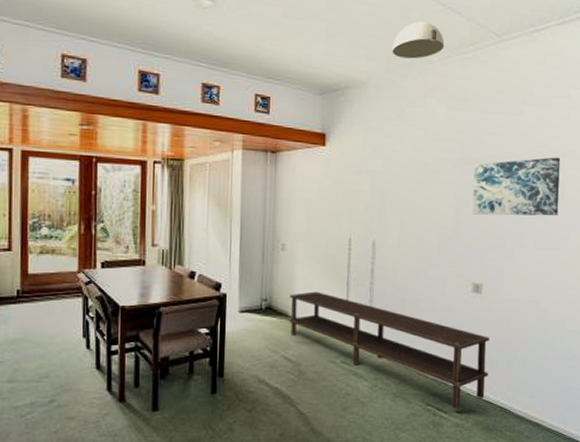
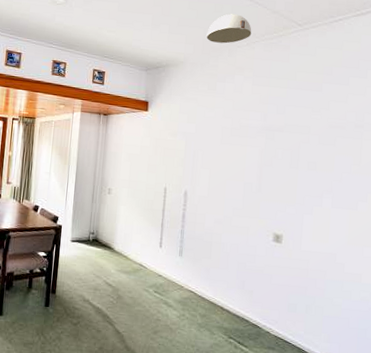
tv stand: present [288,291,489,410] -> none [111,229,289,346]
wall art: present [472,157,561,216] -> none [274,128,358,180]

